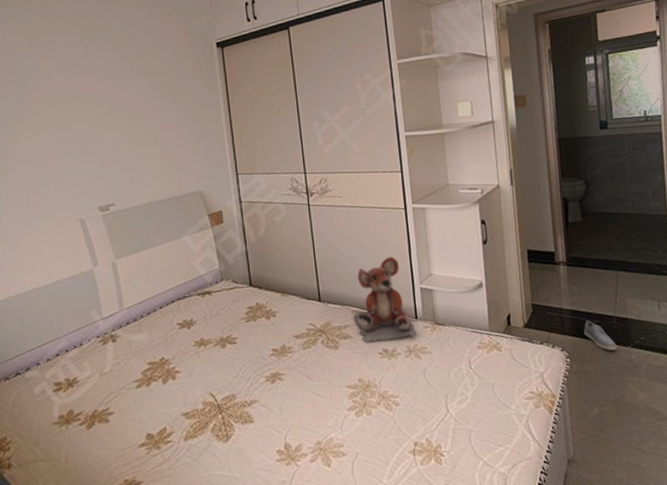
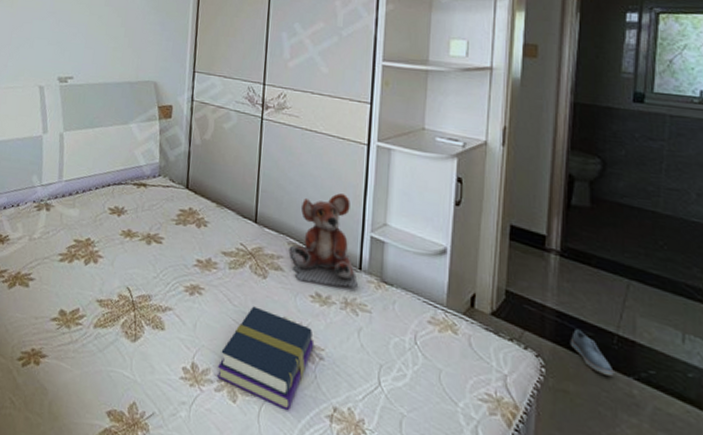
book: none [309,376,390,459] -> present [217,306,314,411]

